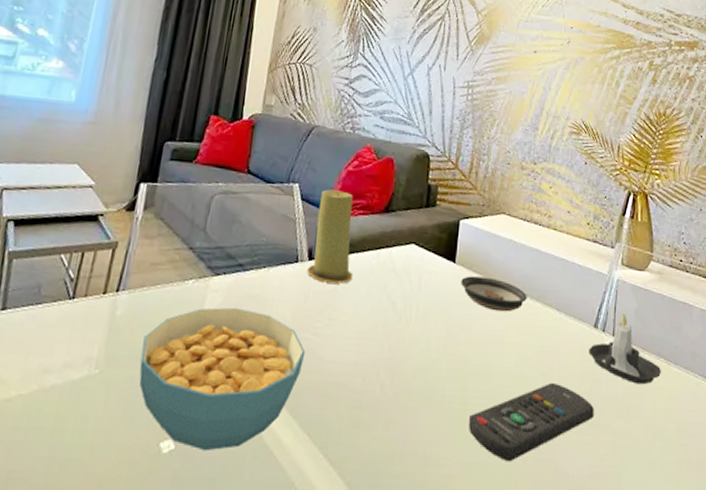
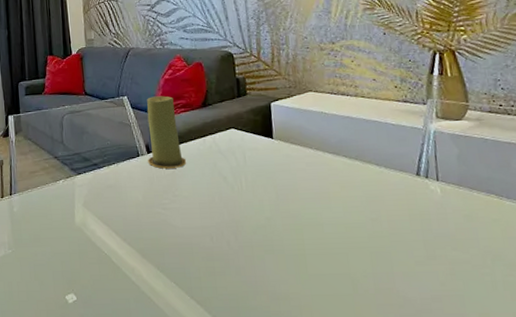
cereal bowl: present [139,307,306,451] -> none [37,196,160,300]
saucer: present [461,276,527,312] -> none [281,146,346,173]
remote control: present [468,382,594,462] -> none [308,225,429,293]
candle: present [588,314,662,385] -> none [414,160,494,220]

